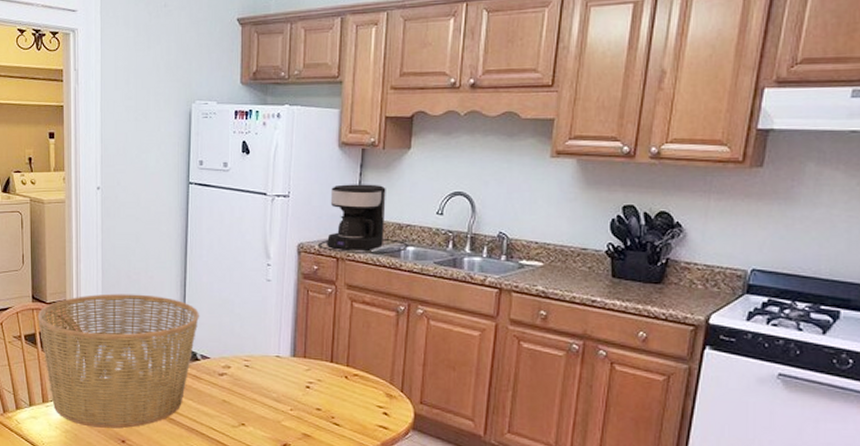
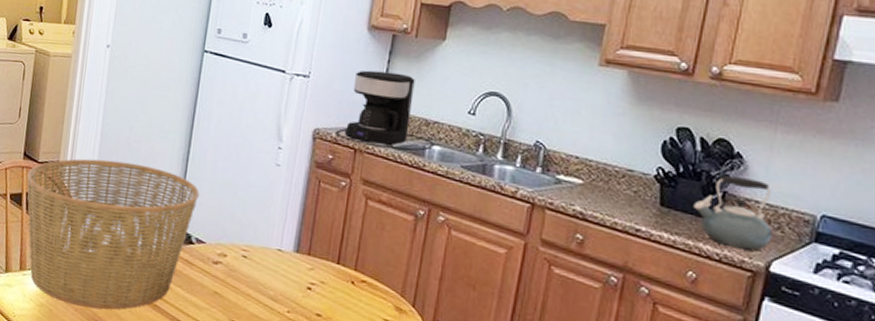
kettle: none [641,244,710,307] -> present [693,176,773,251]

